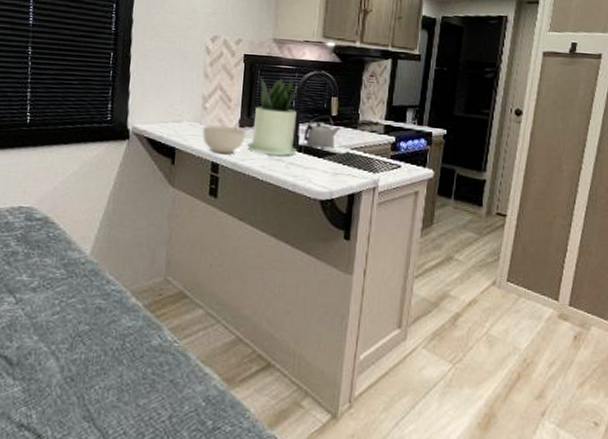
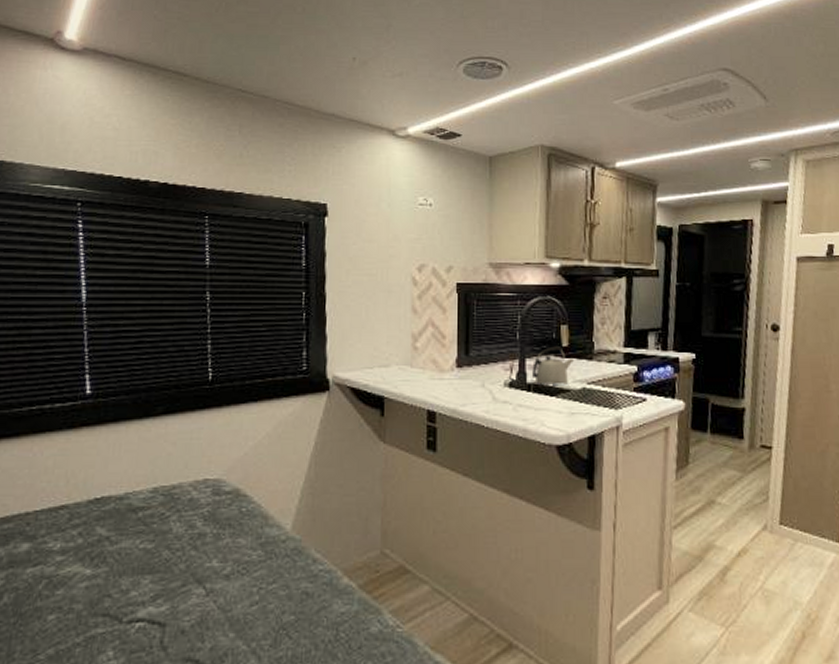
bowl: present [201,125,246,154] -> none [413,367,465,400]
planter: present [247,76,298,156] -> none [468,307,525,397]

